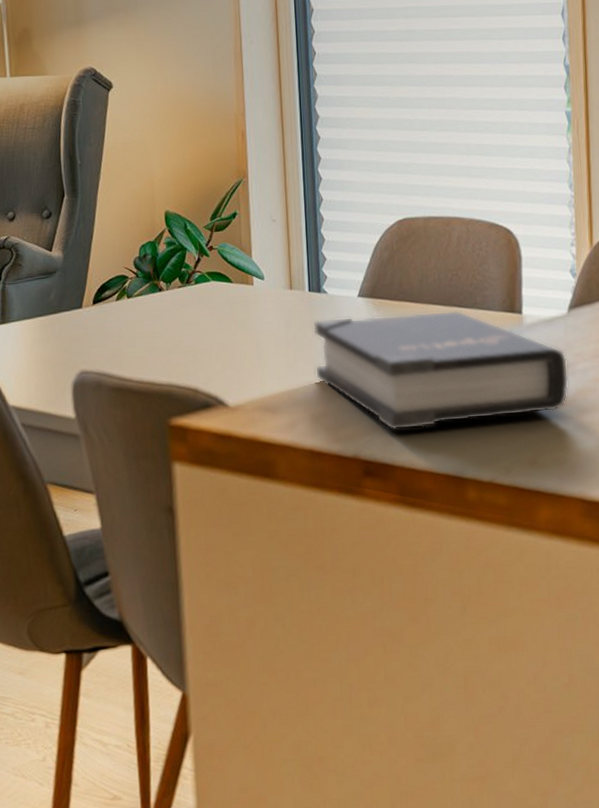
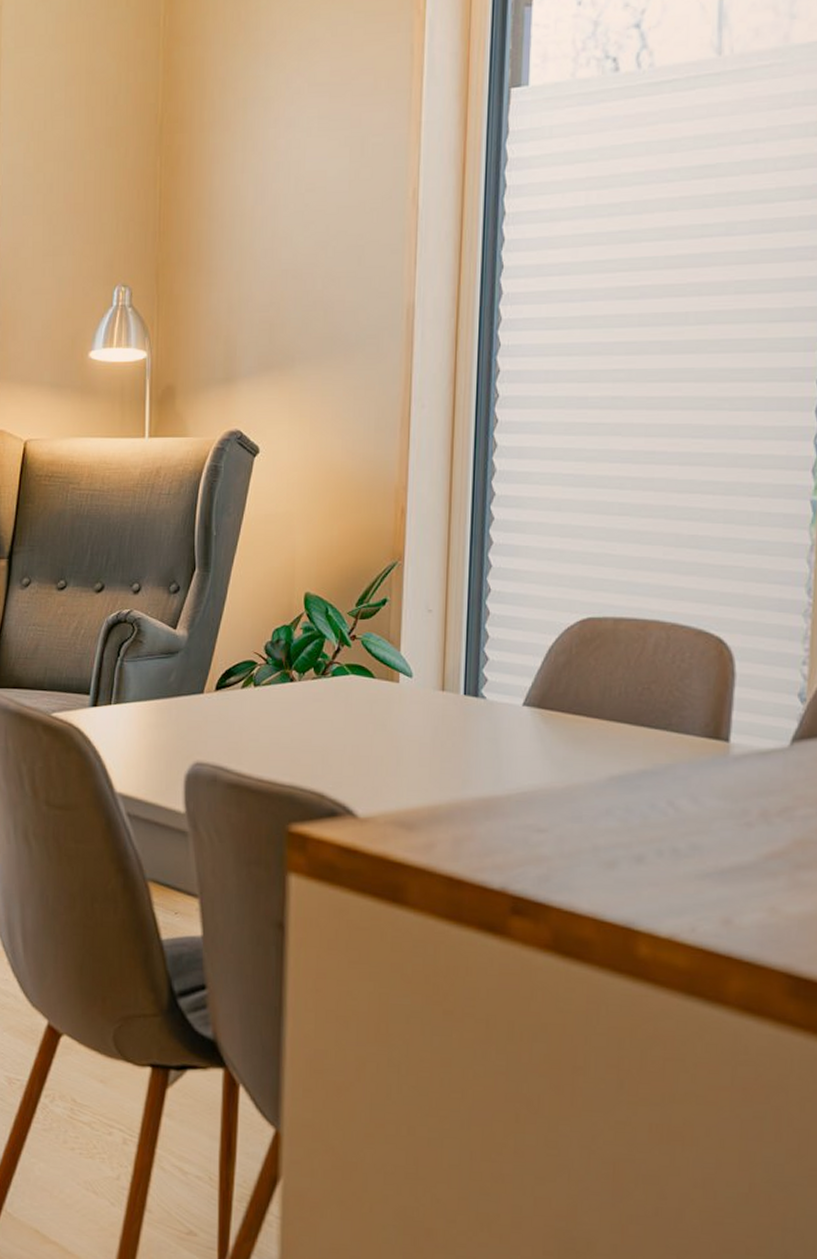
hardback book: present [313,310,569,431] -> none [462,727,785,866]

